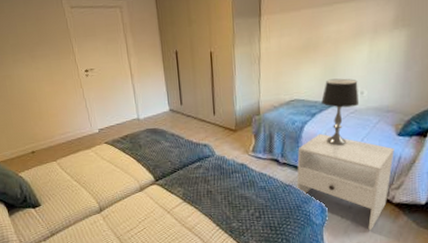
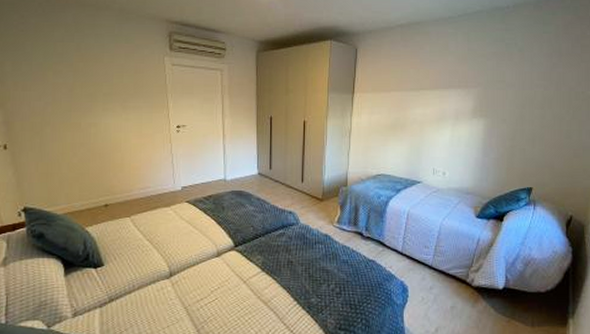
nightstand: present [296,133,394,230] -> none [379,209,474,314]
table lamp: present [321,78,360,146] -> none [406,158,442,223]

